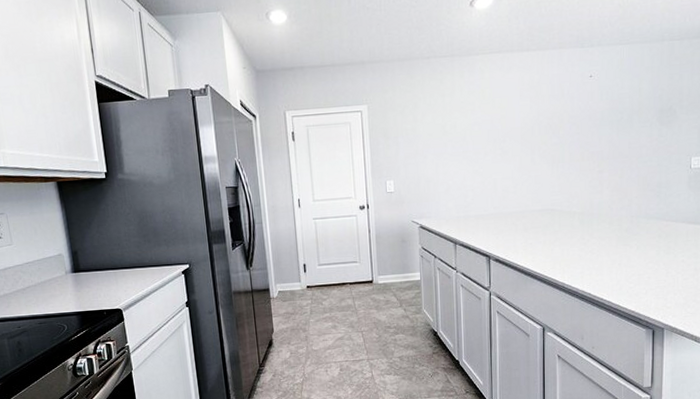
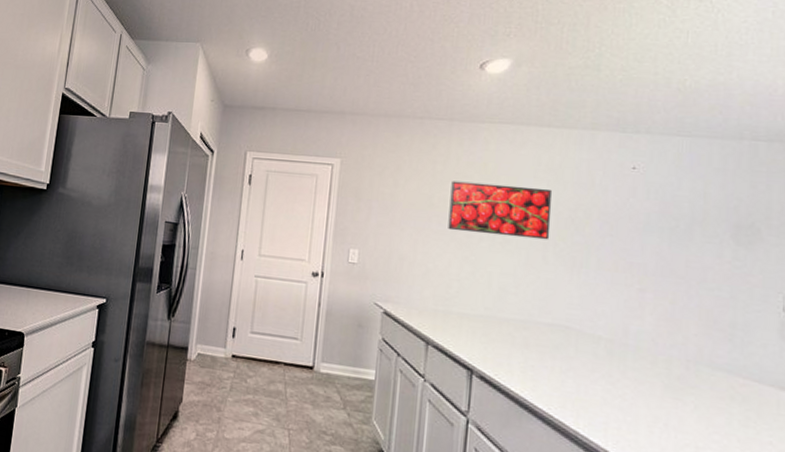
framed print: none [458,104,535,151] -> present [448,180,553,240]

